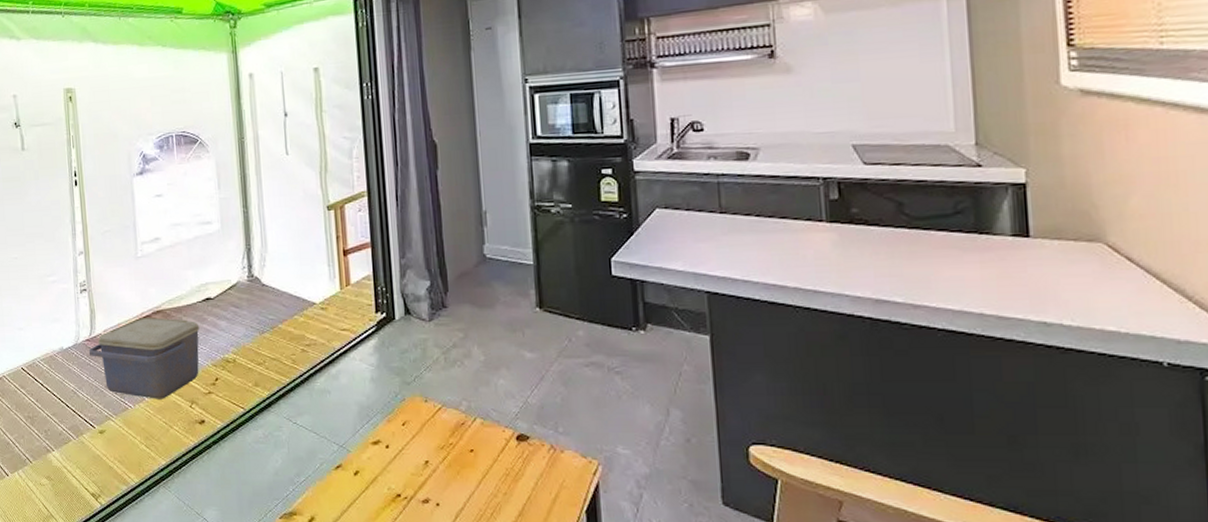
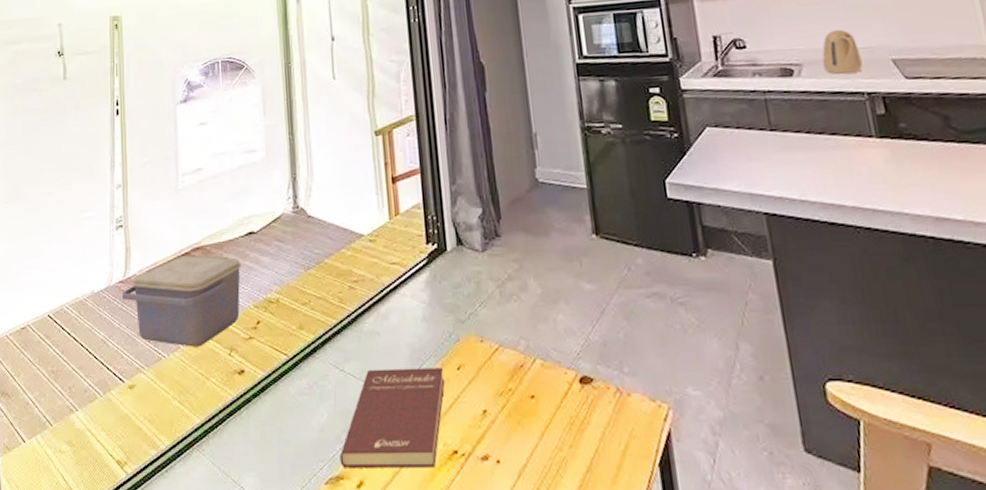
book: none [293,423,391,508] -> present [339,367,445,468]
kettle: none [781,114,821,159] -> present [822,30,863,74]

